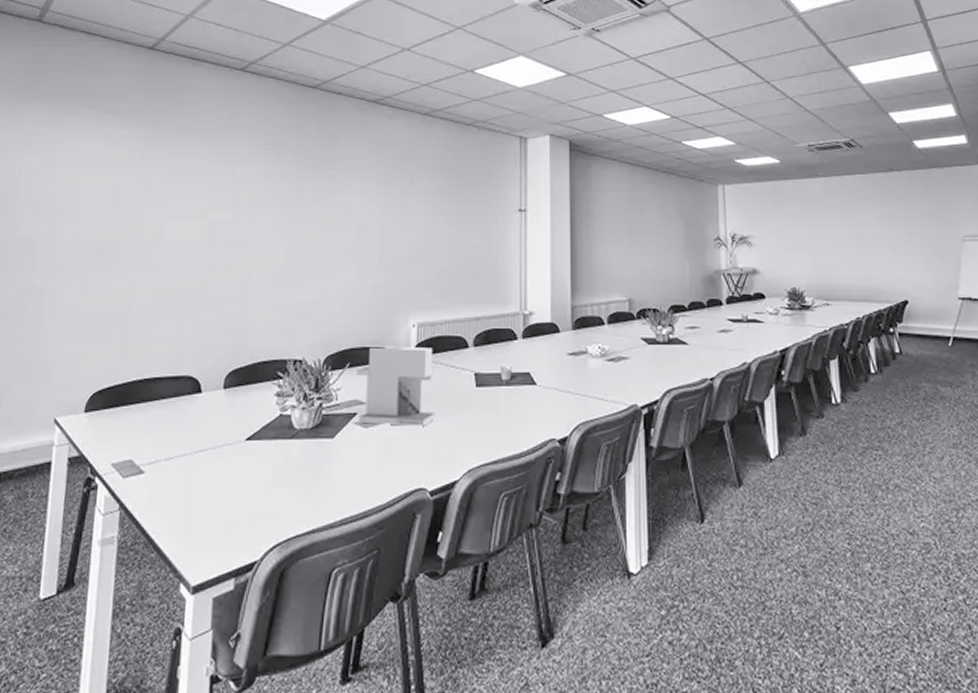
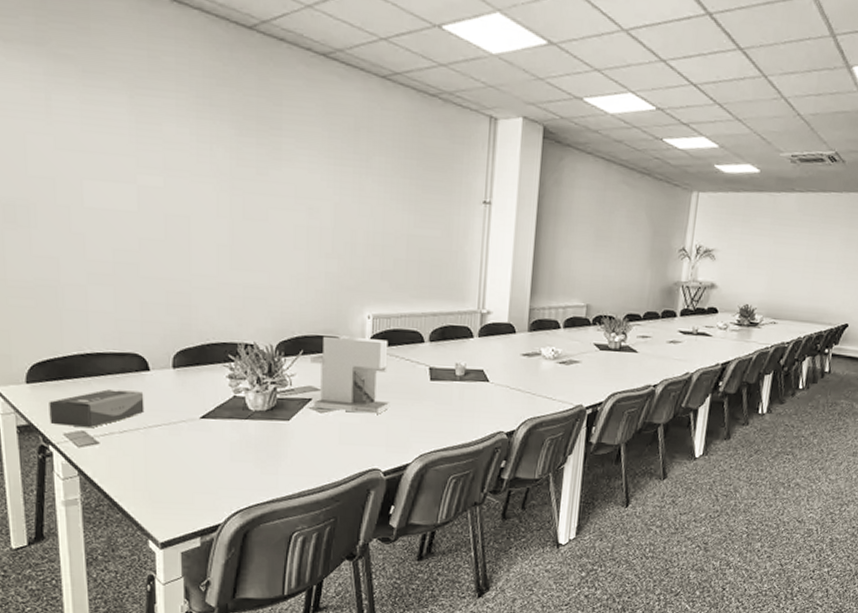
tissue box: none [100,414,194,457] -> present [49,389,145,429]

